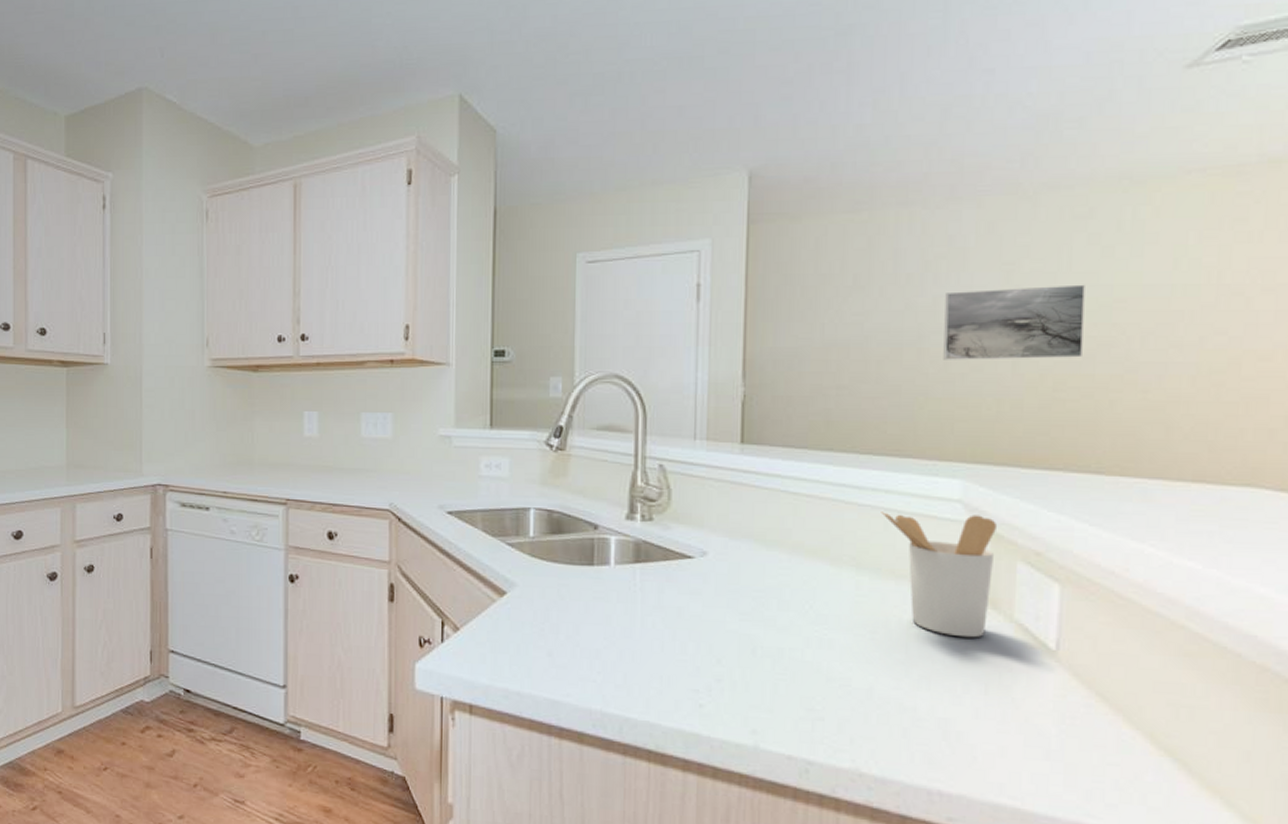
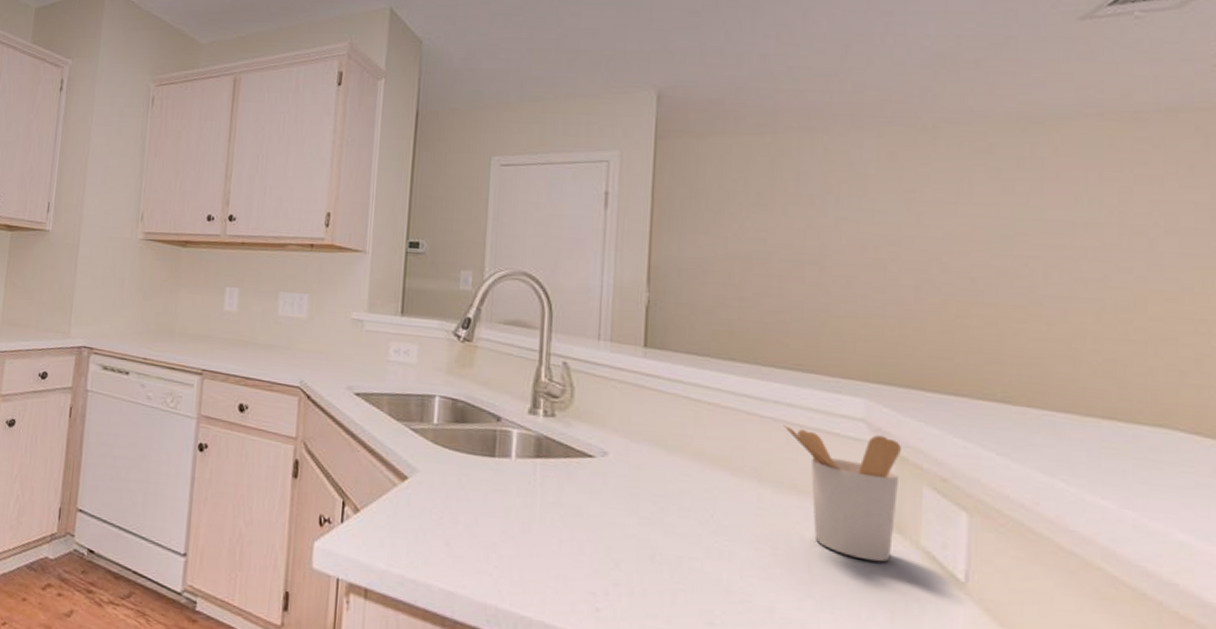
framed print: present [943,284,1085,360] -> none [845,214,986,287]

